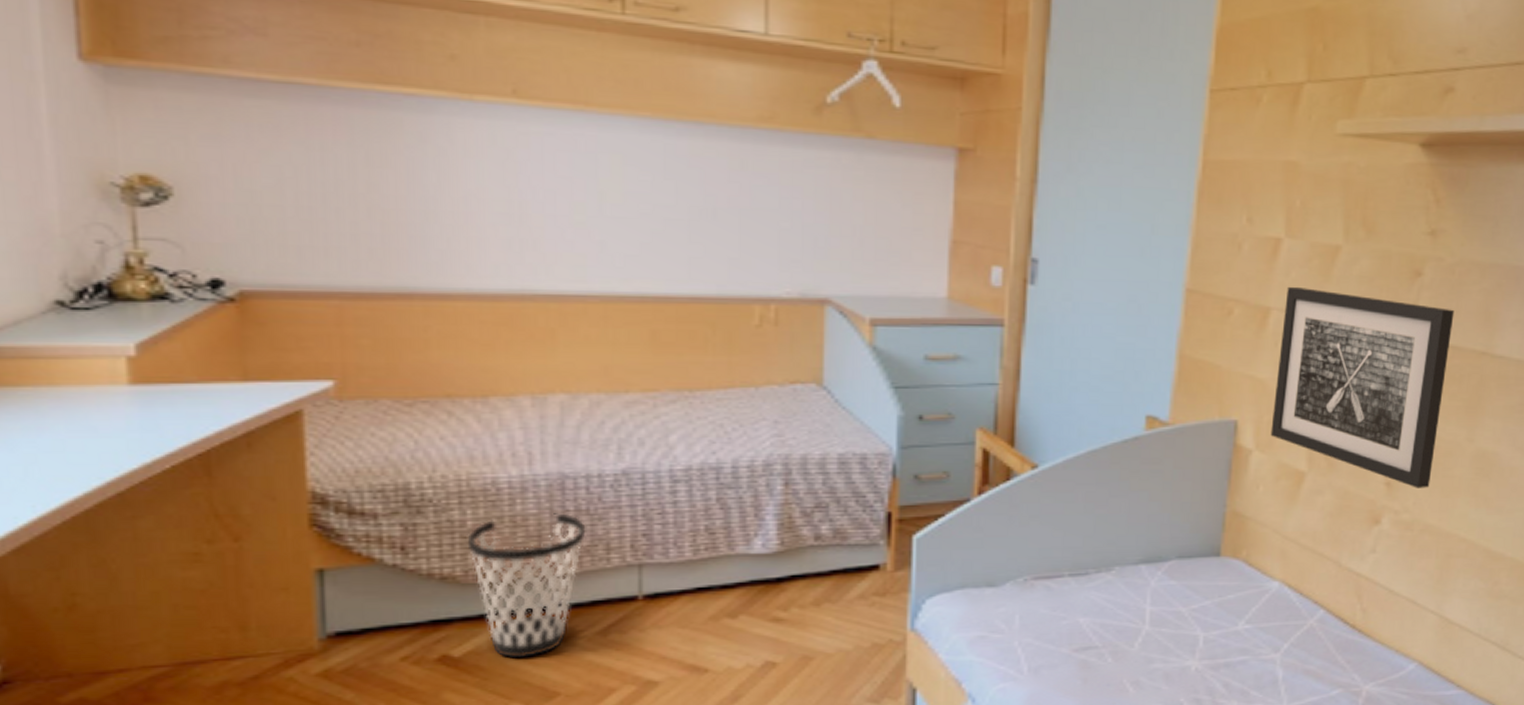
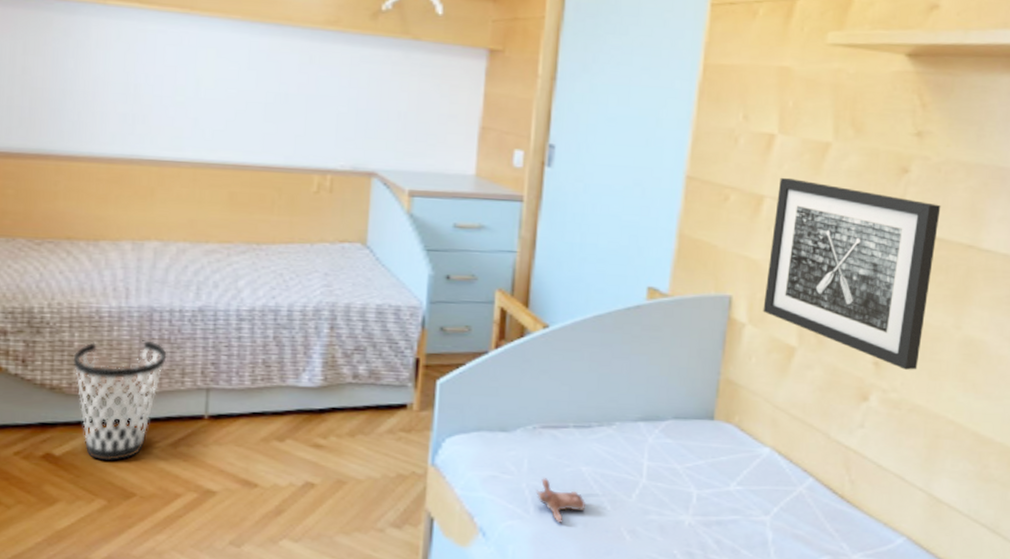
toy horse: none [1029,634,1086,681] -> present [536,478,587,523]

